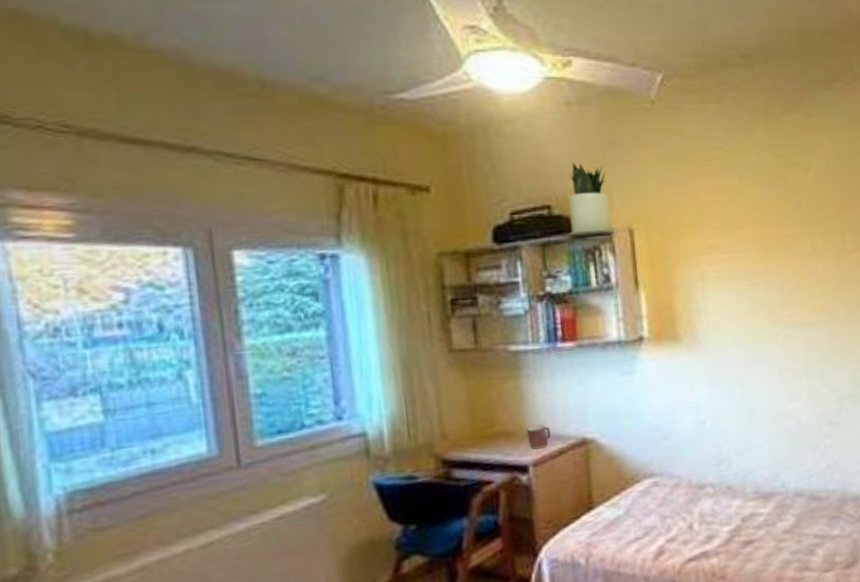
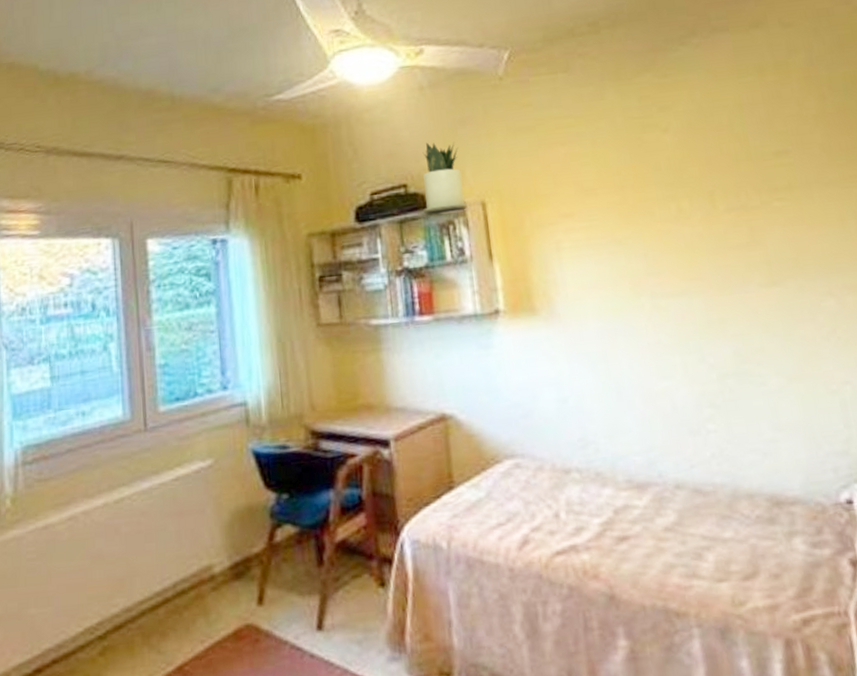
mug: present [526,424,551,450] -> none [387,398,411,424]

